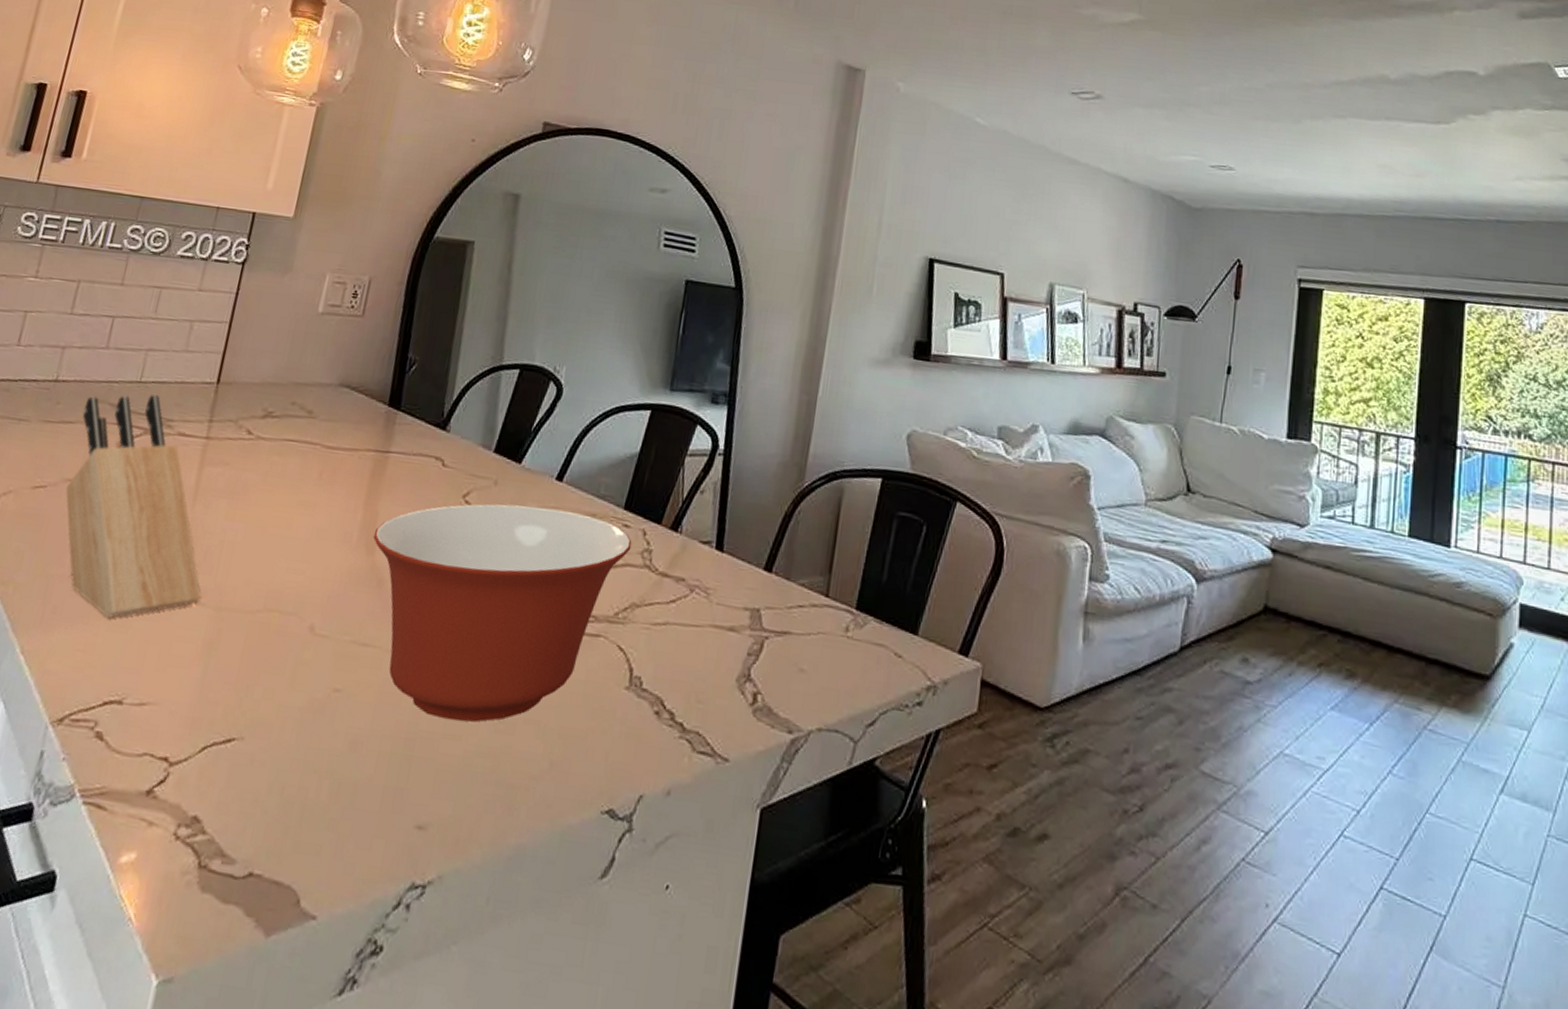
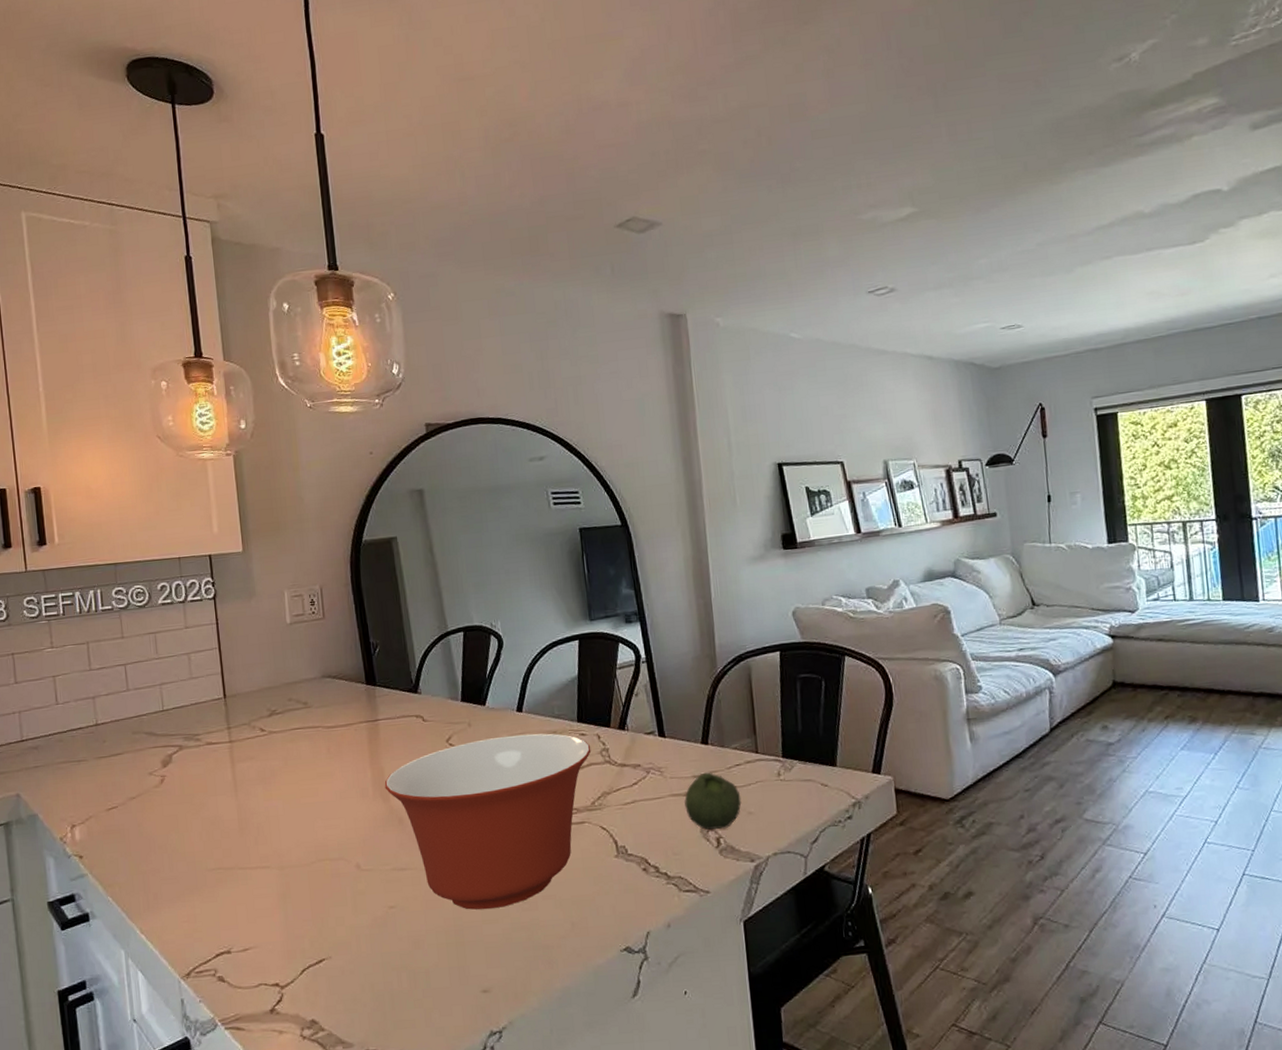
knife block: present [65,395,202,618] -> none [125,718,266,893]
fruit: none [725,606,796,684] -> present [684,772,742,830]

